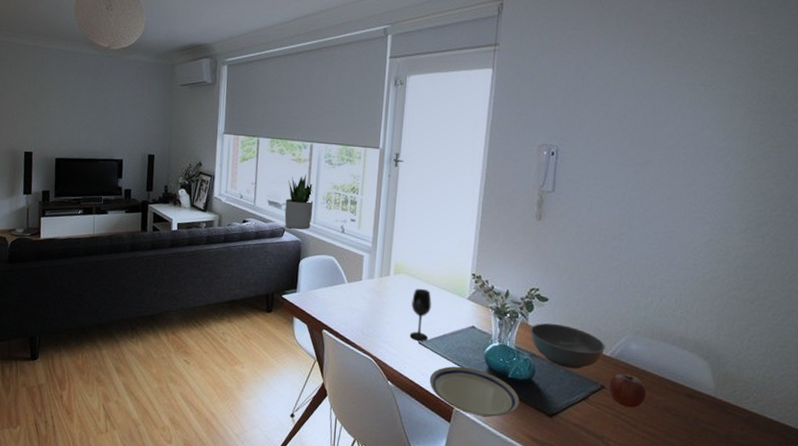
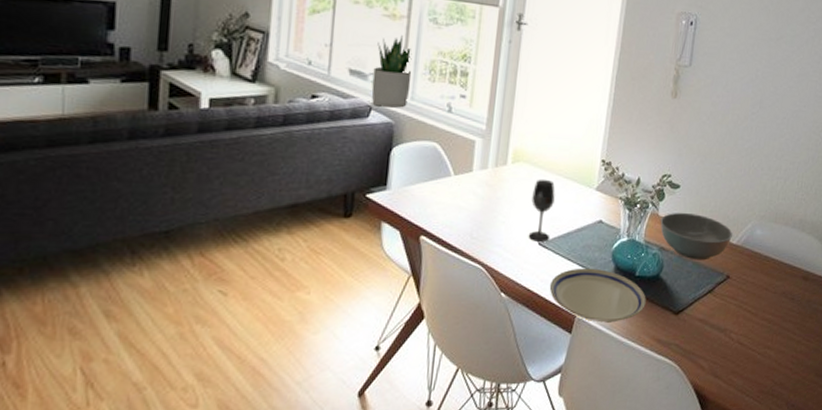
fruit: present [608,373,647,408] -> none [733,261,768,296]

